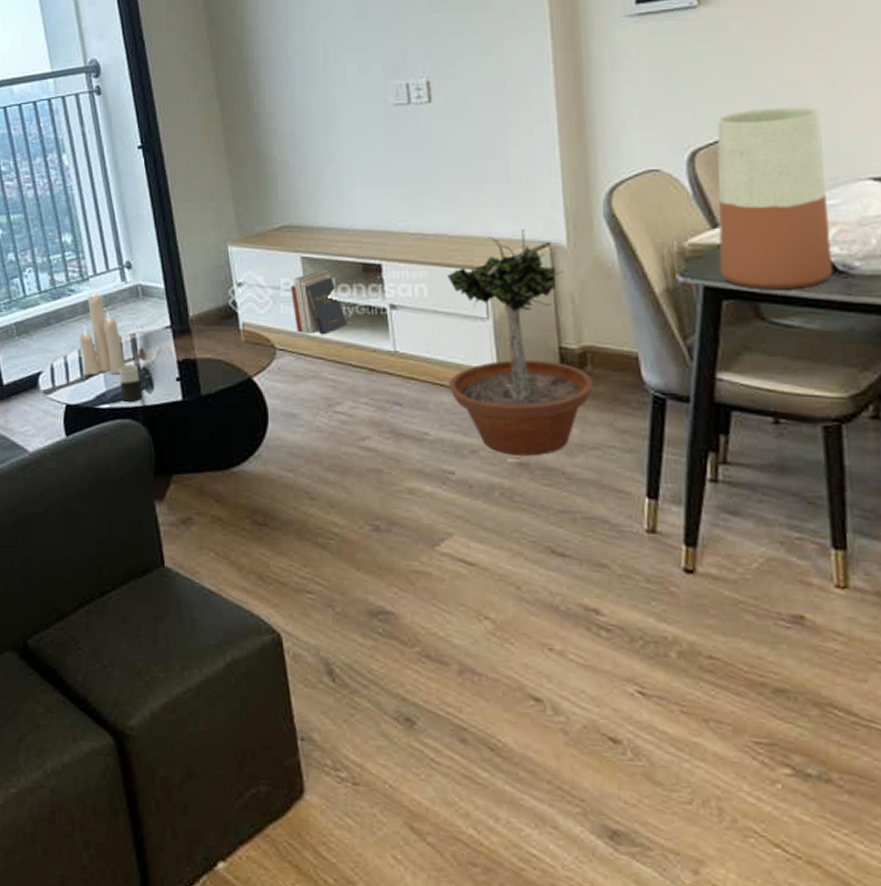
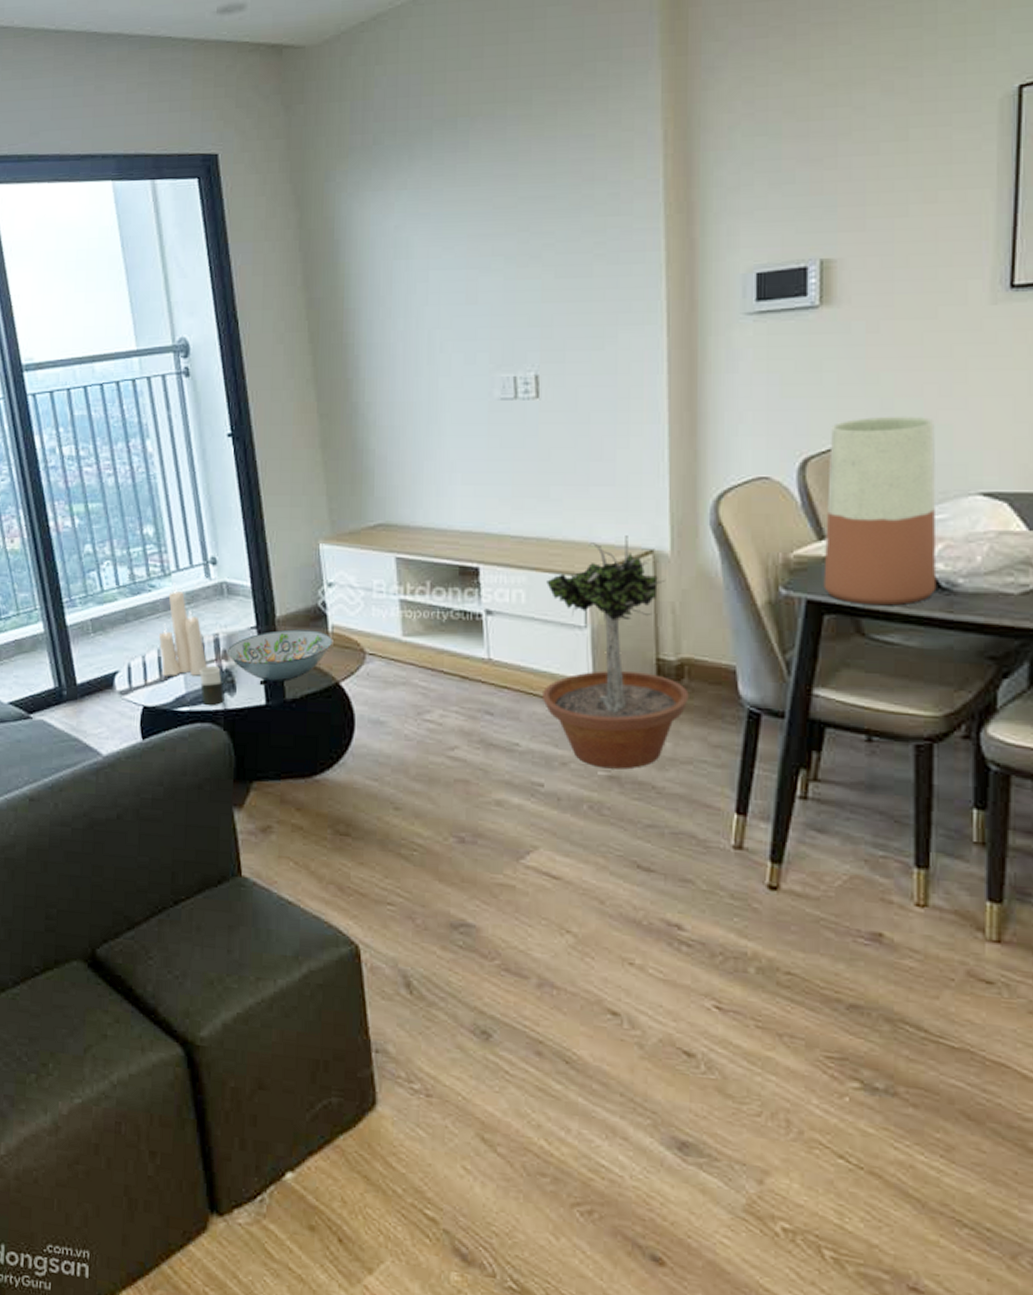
decorative bowl: none [143,328,245,378] -> present [226,629,333,682]
books: present [291,269,348,335] -> none [383,571,442,640]

